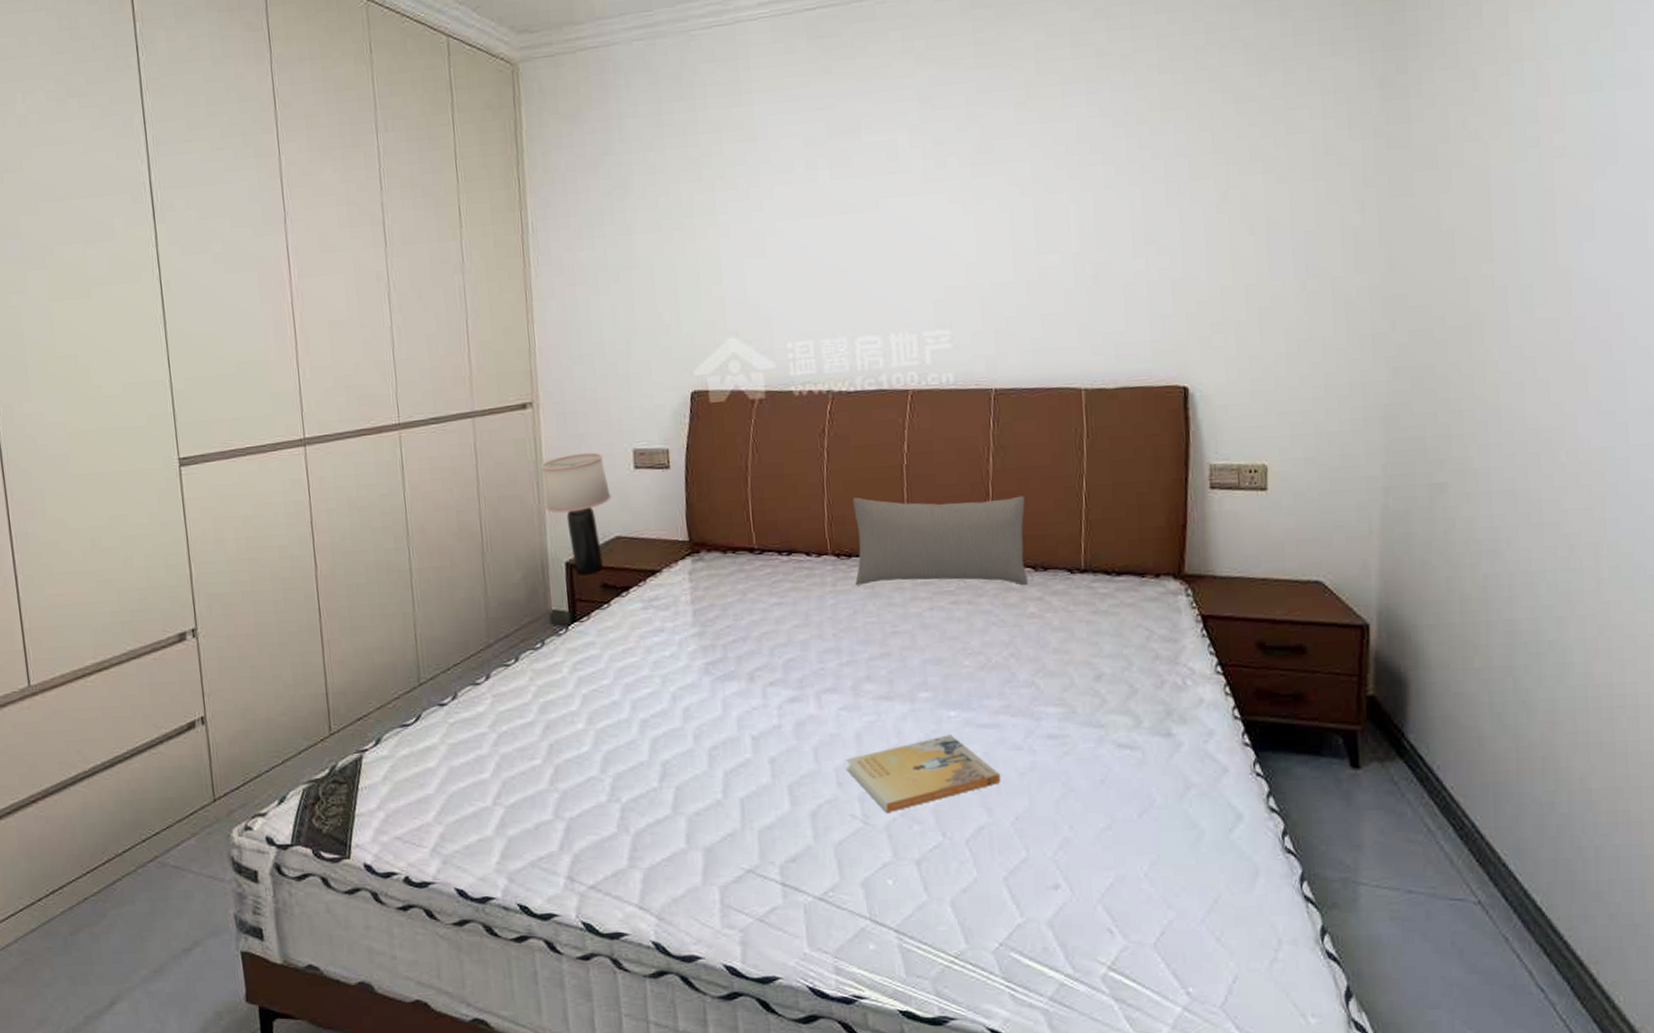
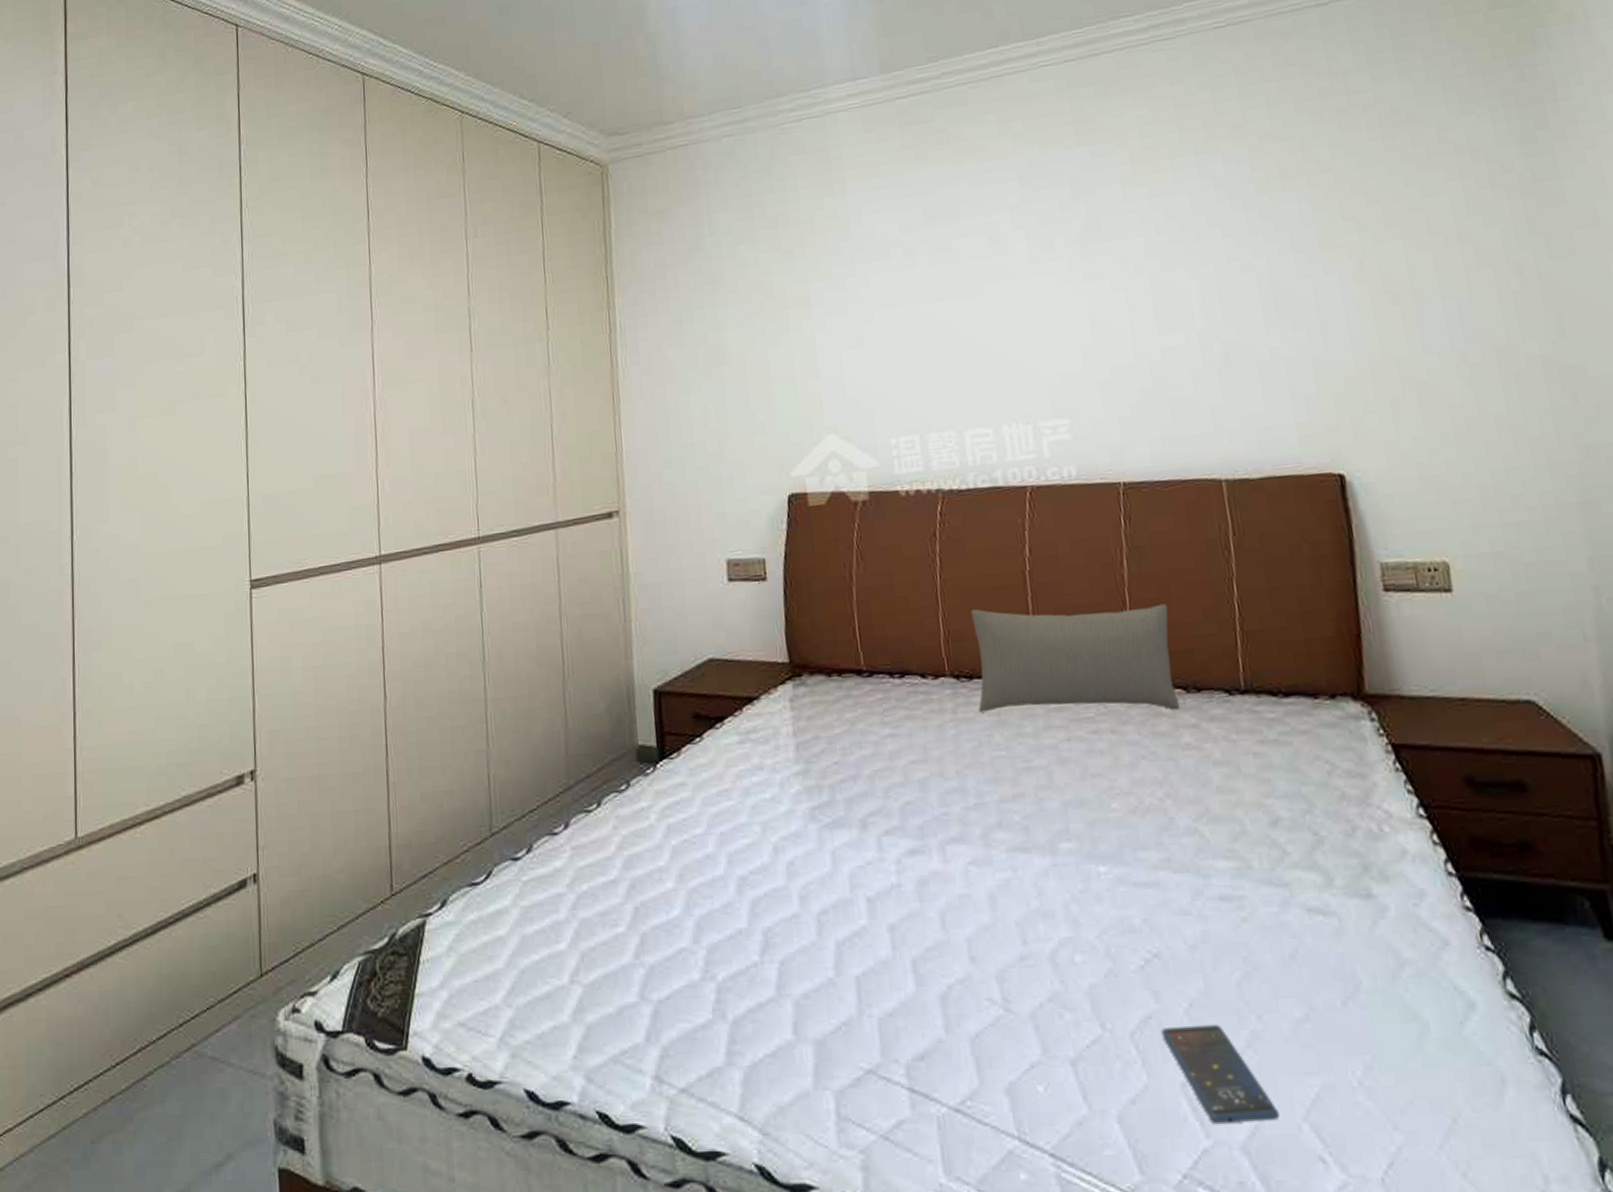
table lamp: present [541,452,612,575] -> none [627,564,704,704]
book: present [846,735,1001,813] -> none [978,896,1168,996]
smartphone: none [991,832,1080,906] -> present [1161,1024,1280,1123]

